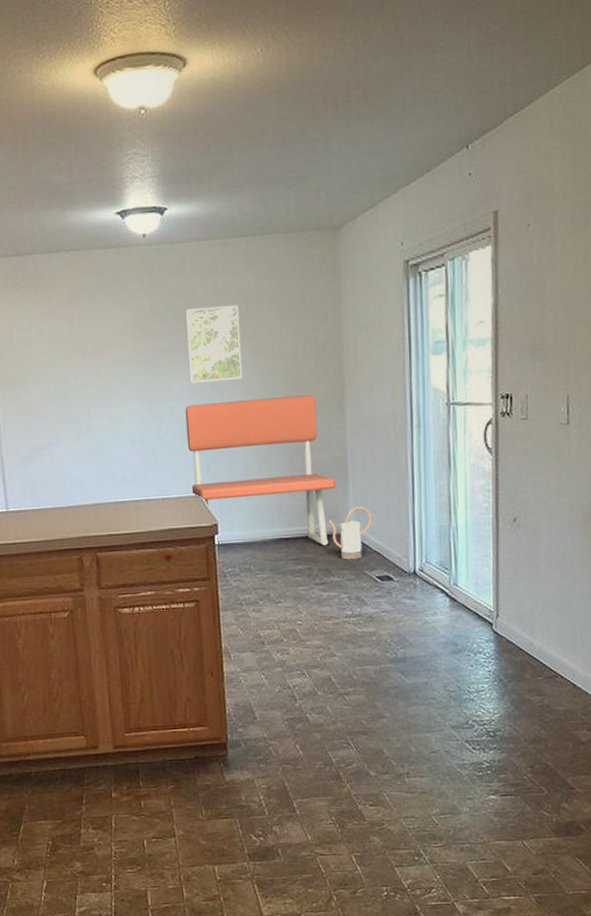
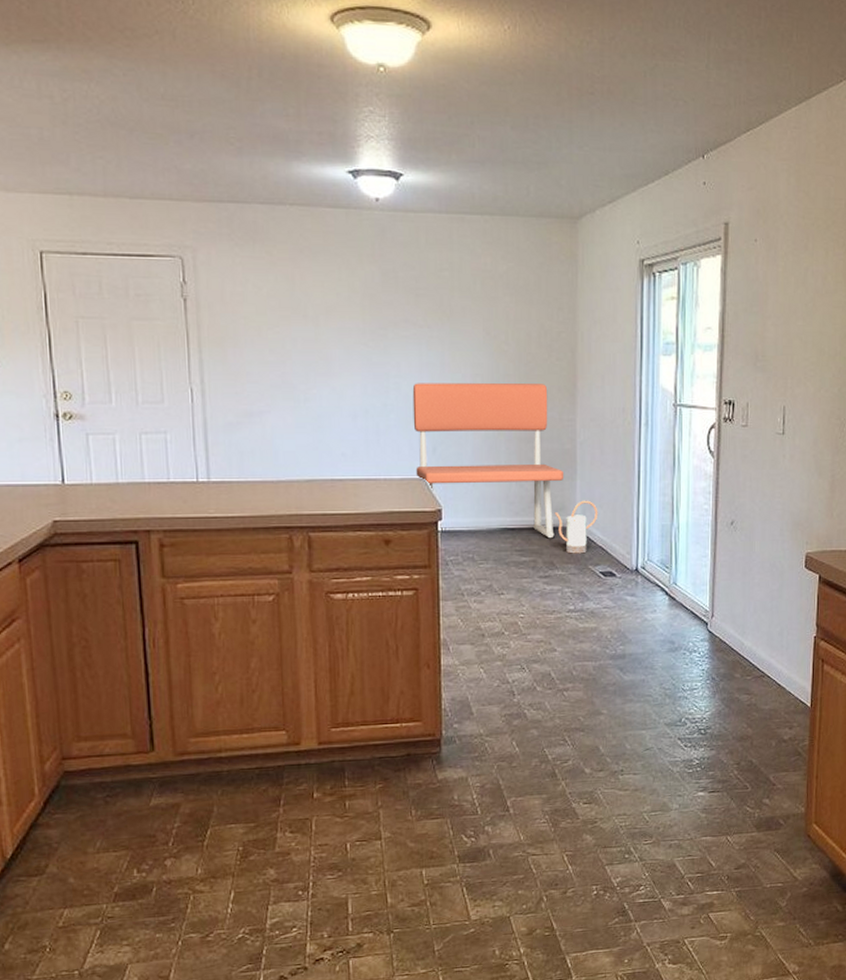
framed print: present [186,304,243,384] -> none [418,282,475,361]

